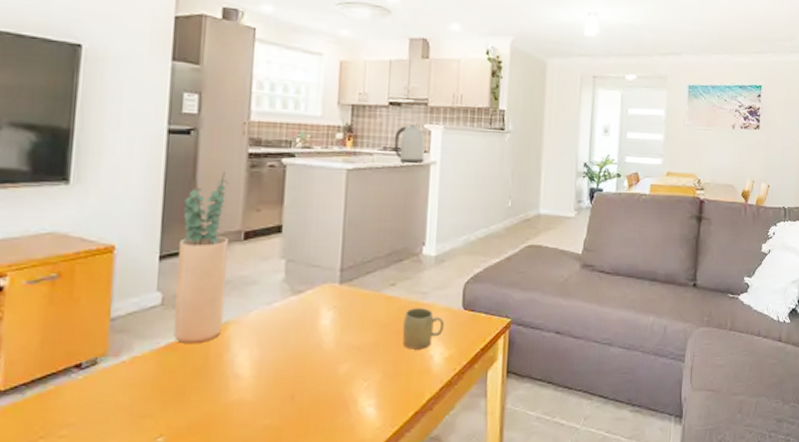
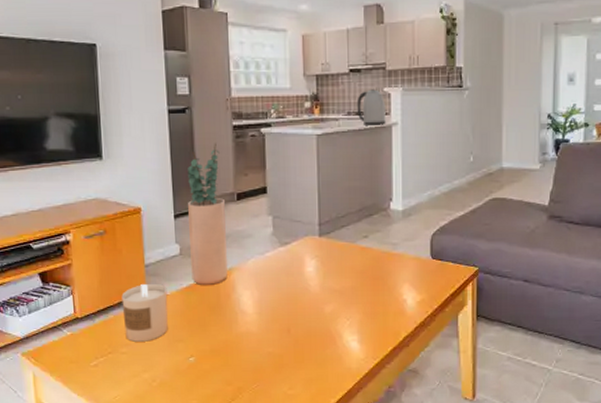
candle: none [68,342,138,421] -> present [121,283,168,342]
mug: present [402,308,445,350] -> none [377,257,415,294]

